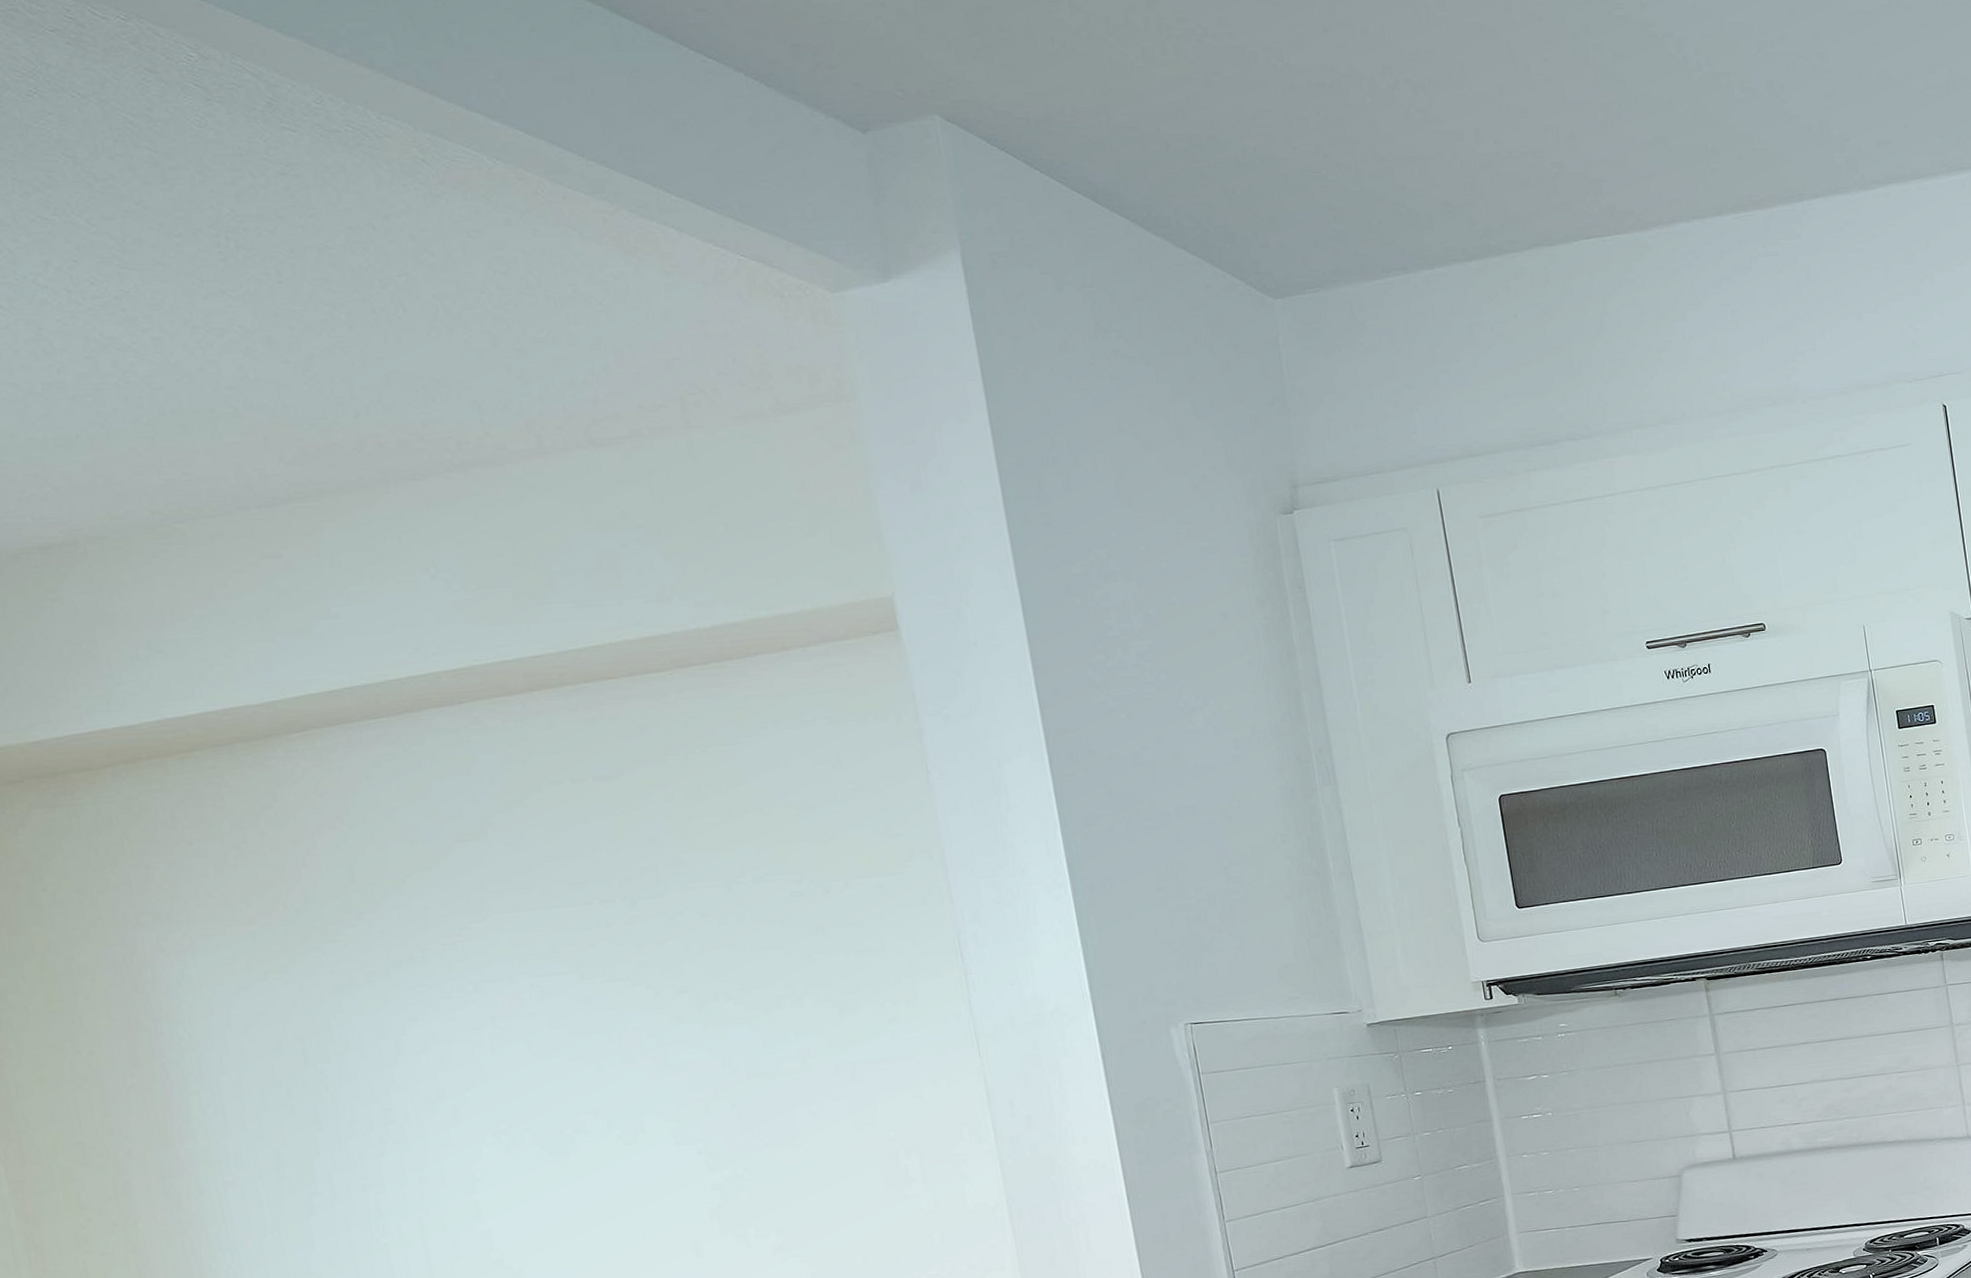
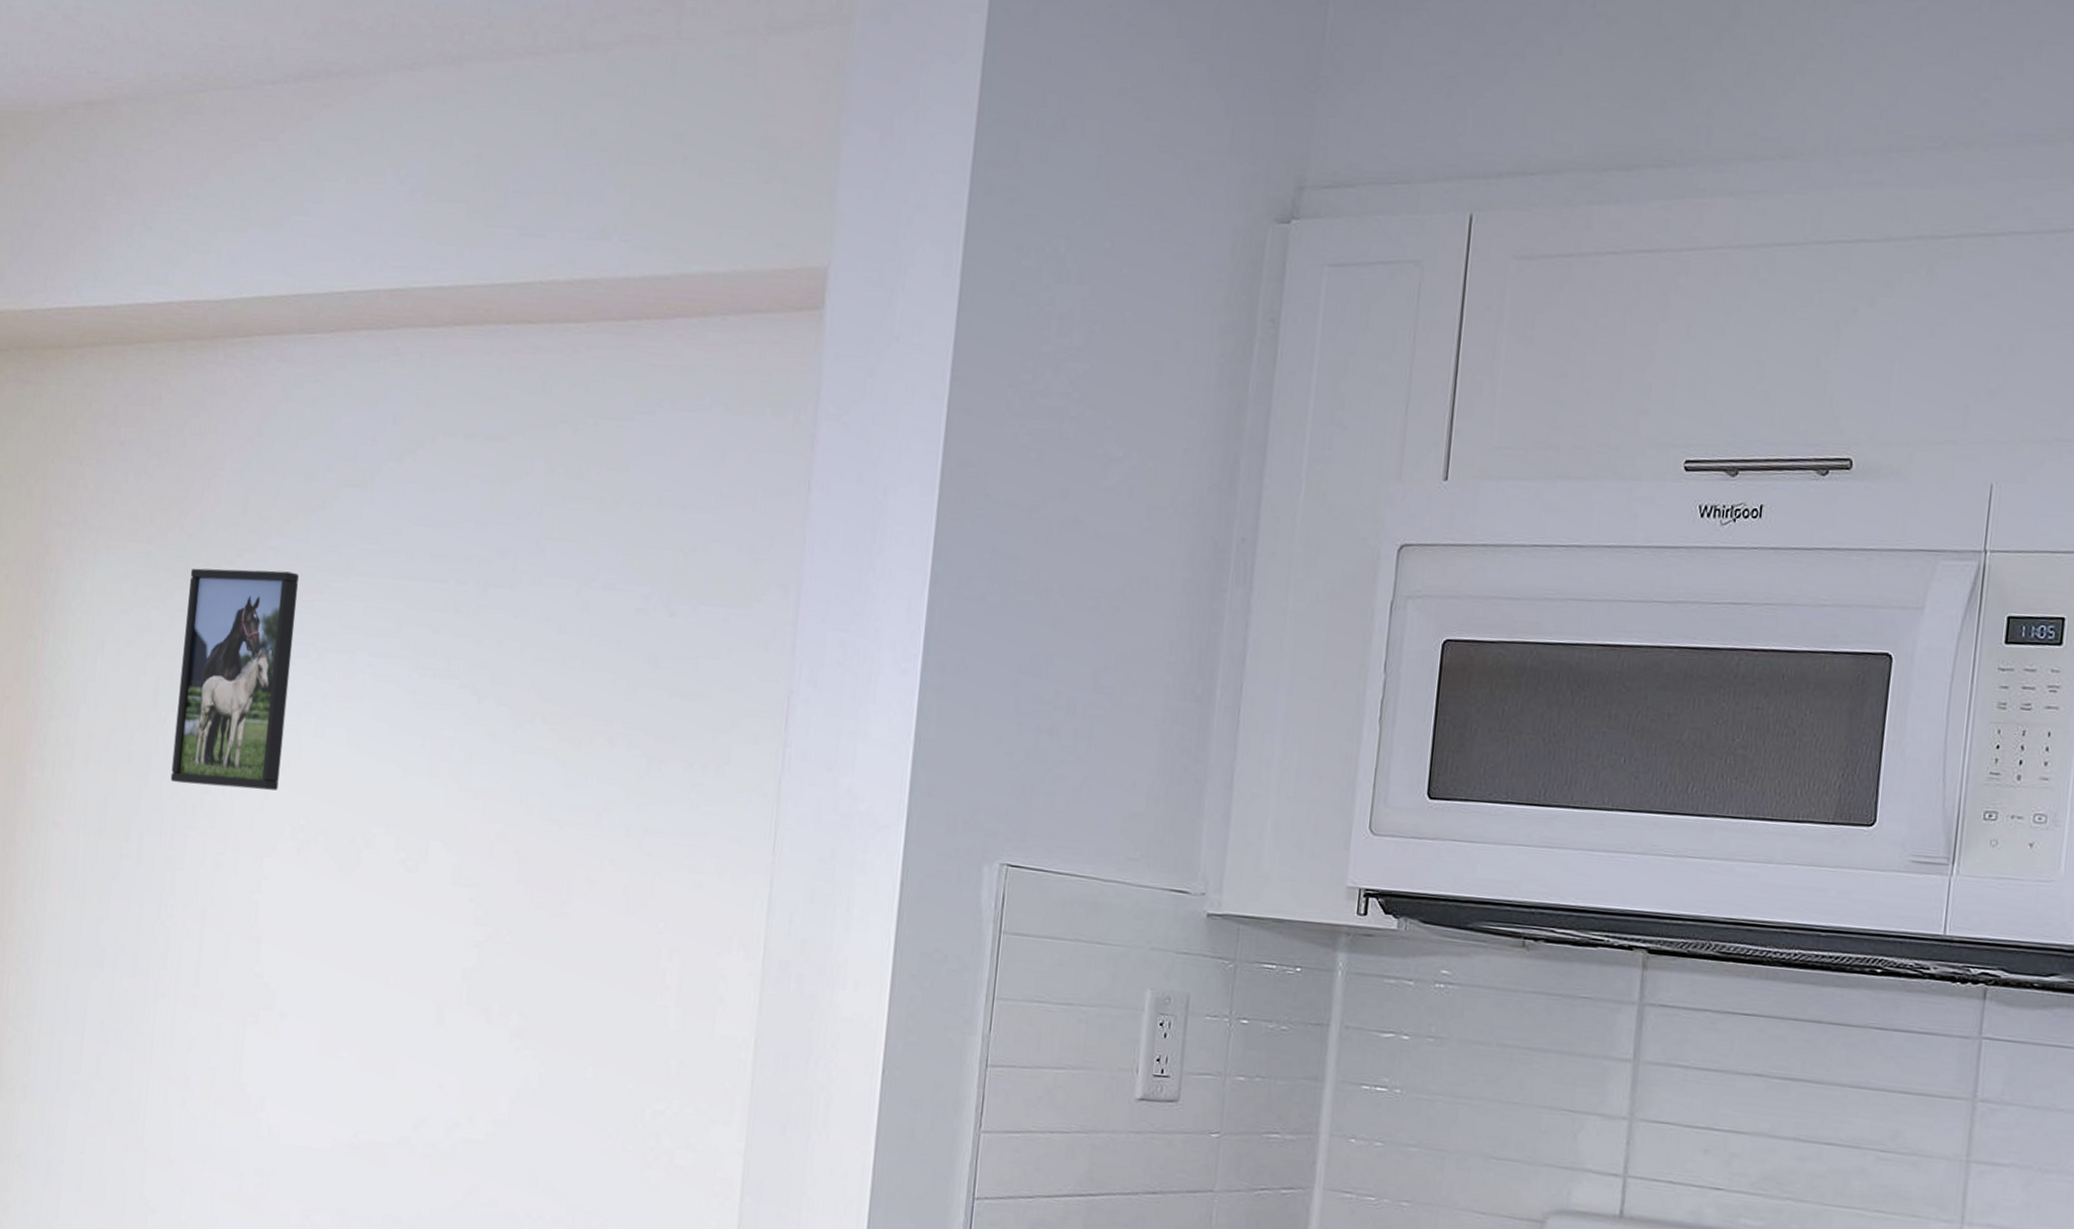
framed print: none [308,922,468,1122] -> present [170,568,300,791]

